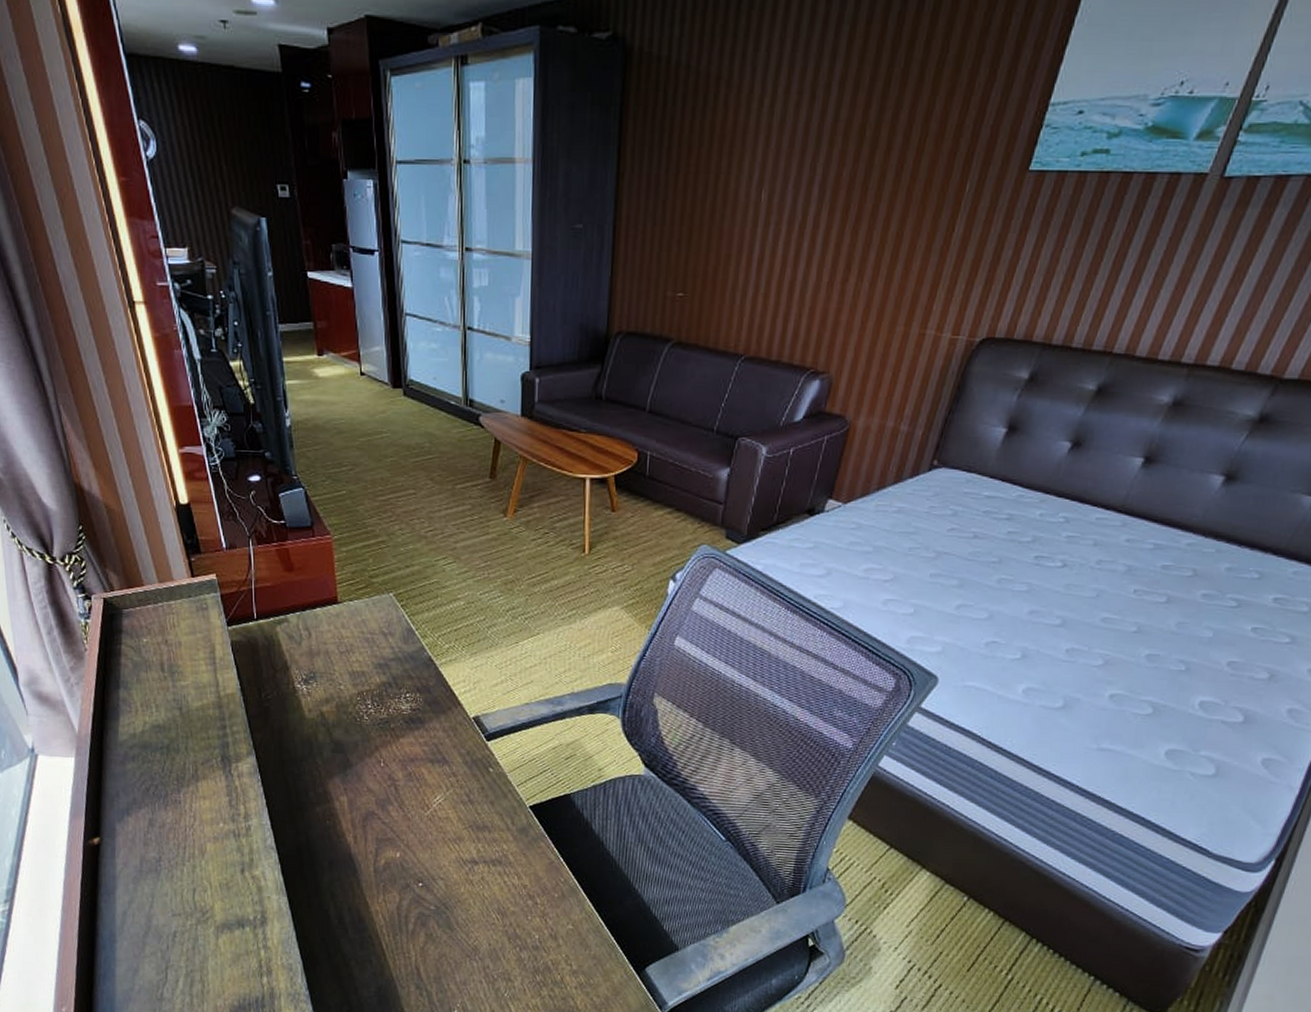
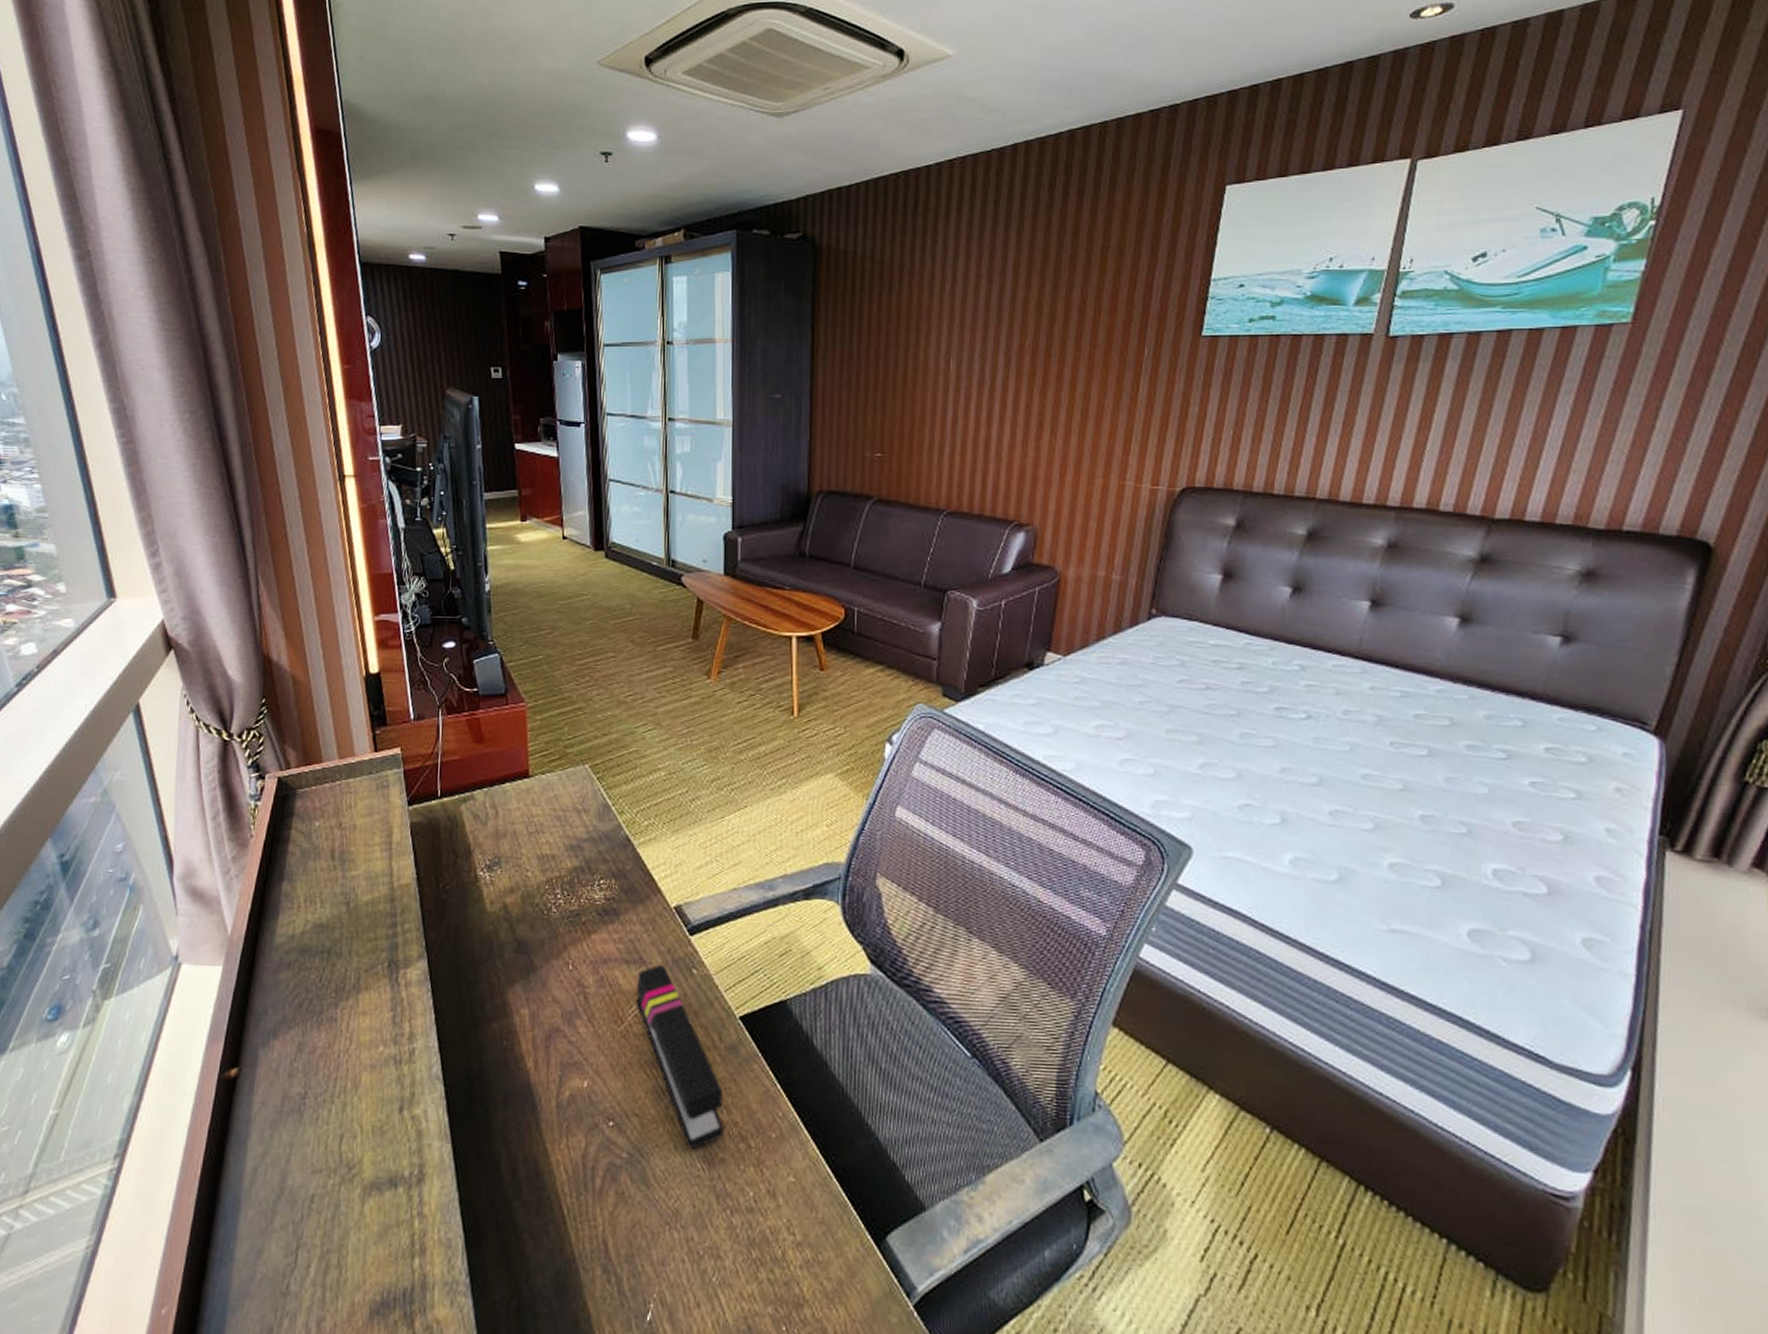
stapler: none [439,764,515,904] -> present [635,965,724,1149]

